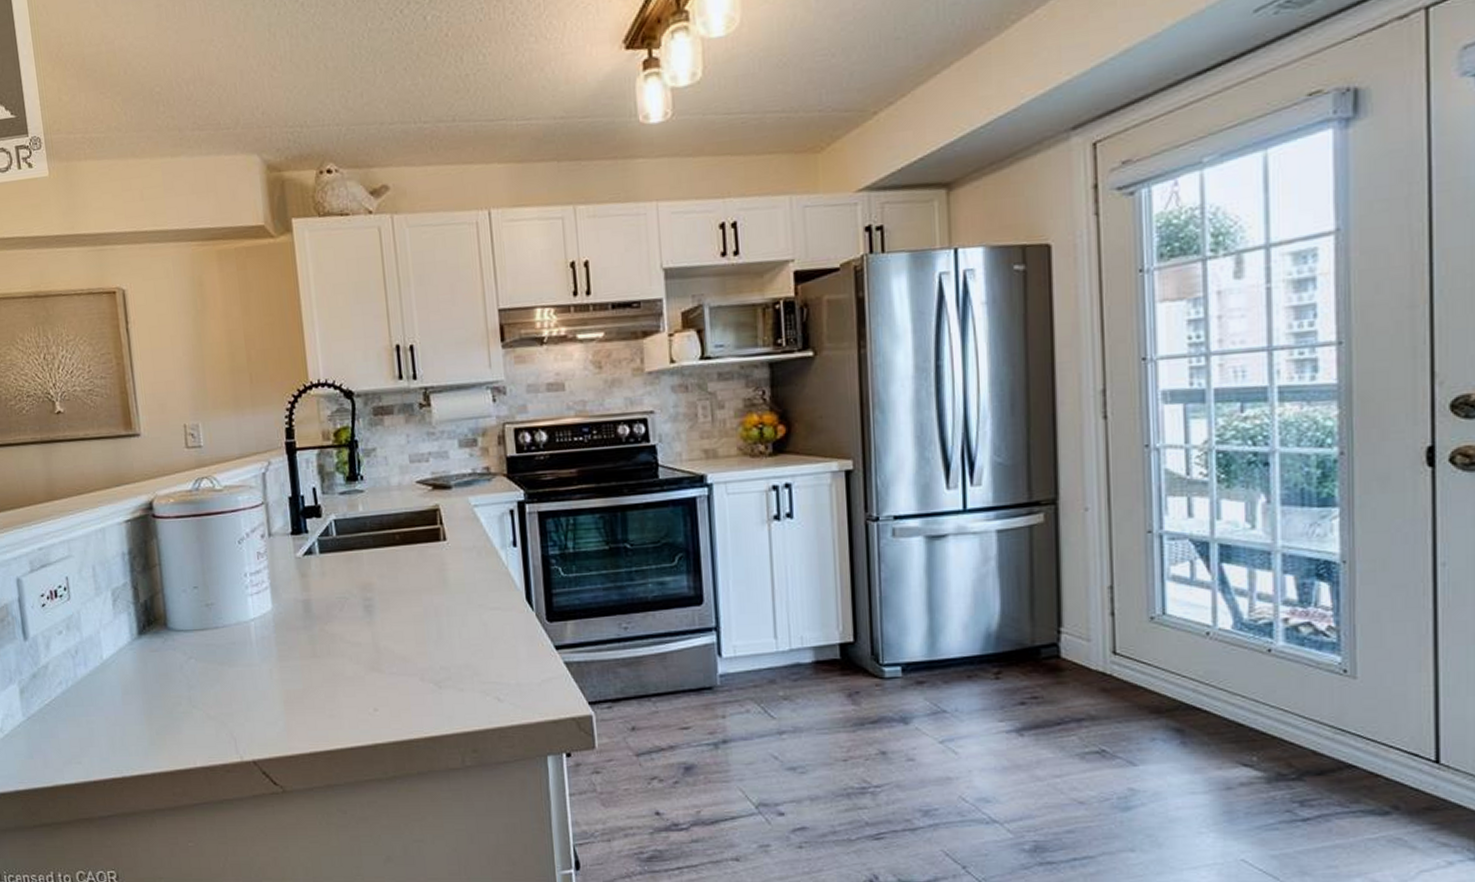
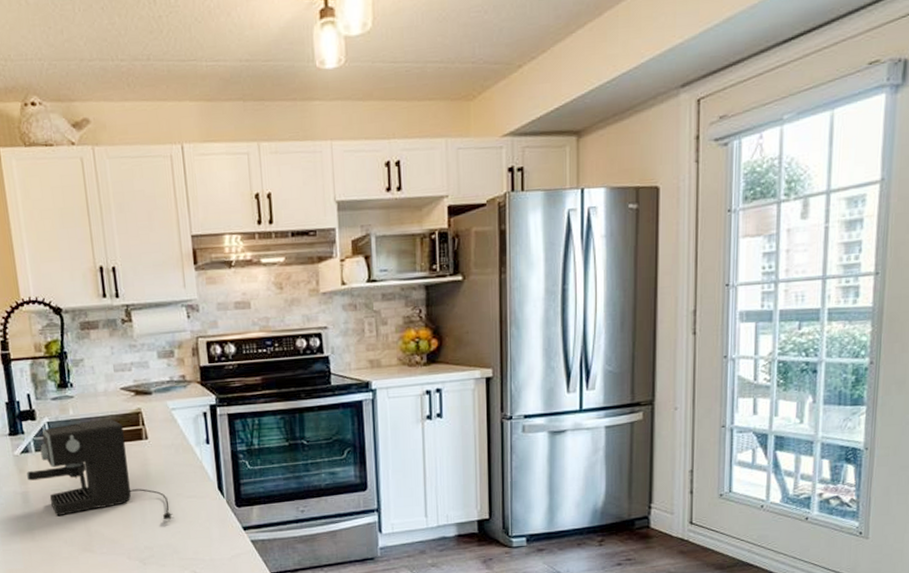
coffee maker: none [308,516,475,636] -> present [26,418,174,520]

